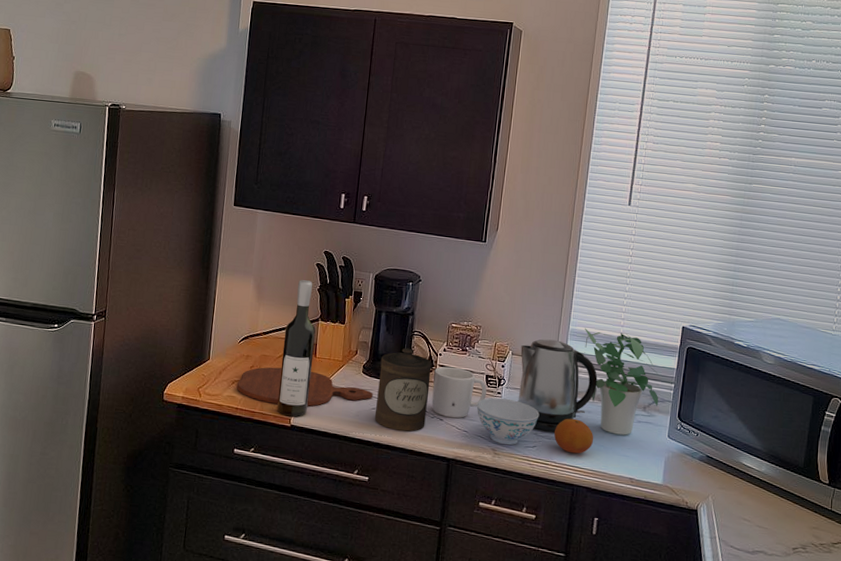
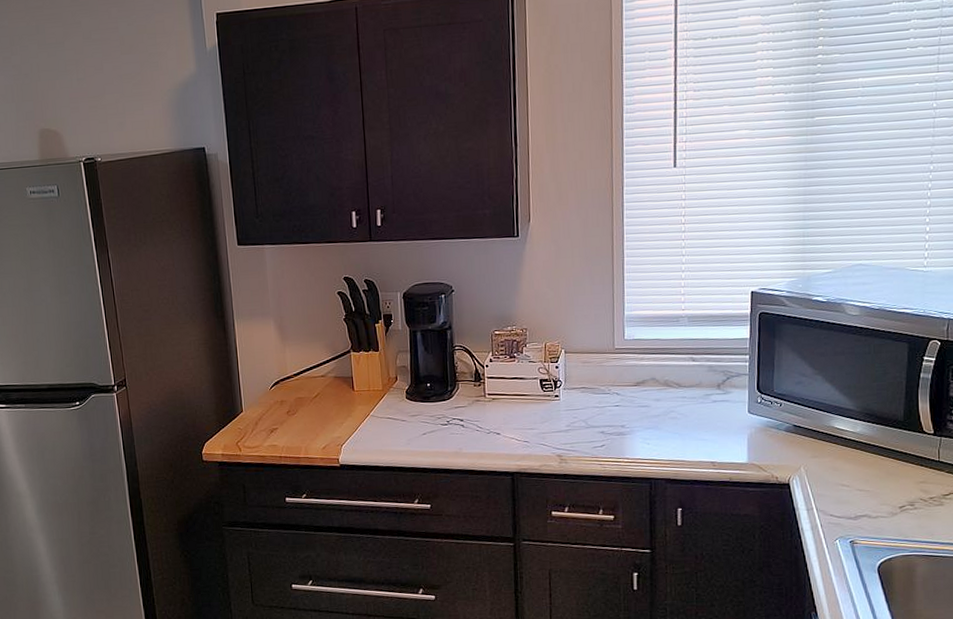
cutting board: present [236,367,373,407] -> none [276,406,422,446]
bottle: present [276,280,316,417] -> none [316,311,355,456]
canister: present [374,347,432,432] -> none [423,365,482,452]
mug: present [431,366,487,418] -> none [483,376,543,430]
bowl: present [476,397,540,446] -> none [534,401,604,449]
kettle: present [517,339,598,431] -> none [574,329,663,427]
fruit: present [554,418,594,454] -> none [622,409,667,446]
potted plant: present [584,328,659,436] -> none [642,310,734,419]

